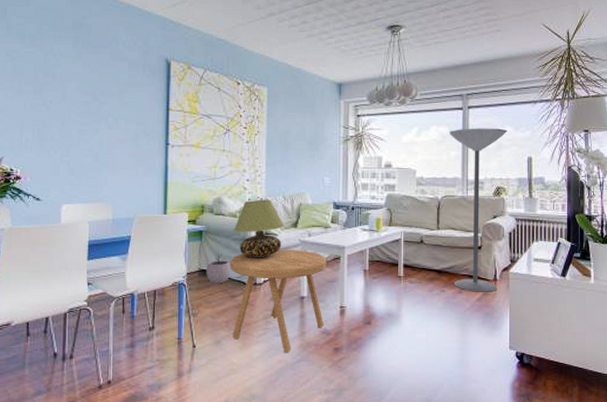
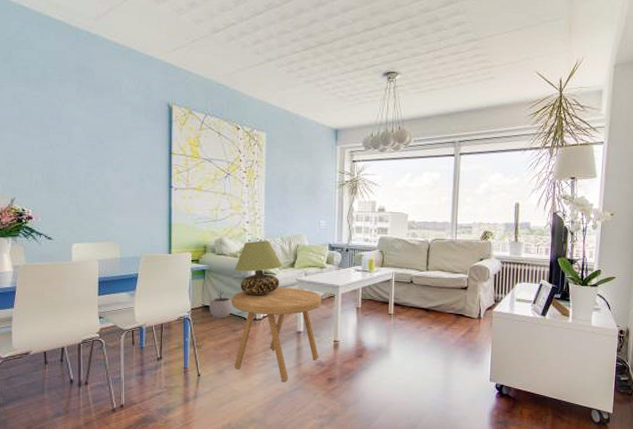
floor lamp: present [450,128,508,292] -> none [441,174,497,330]

